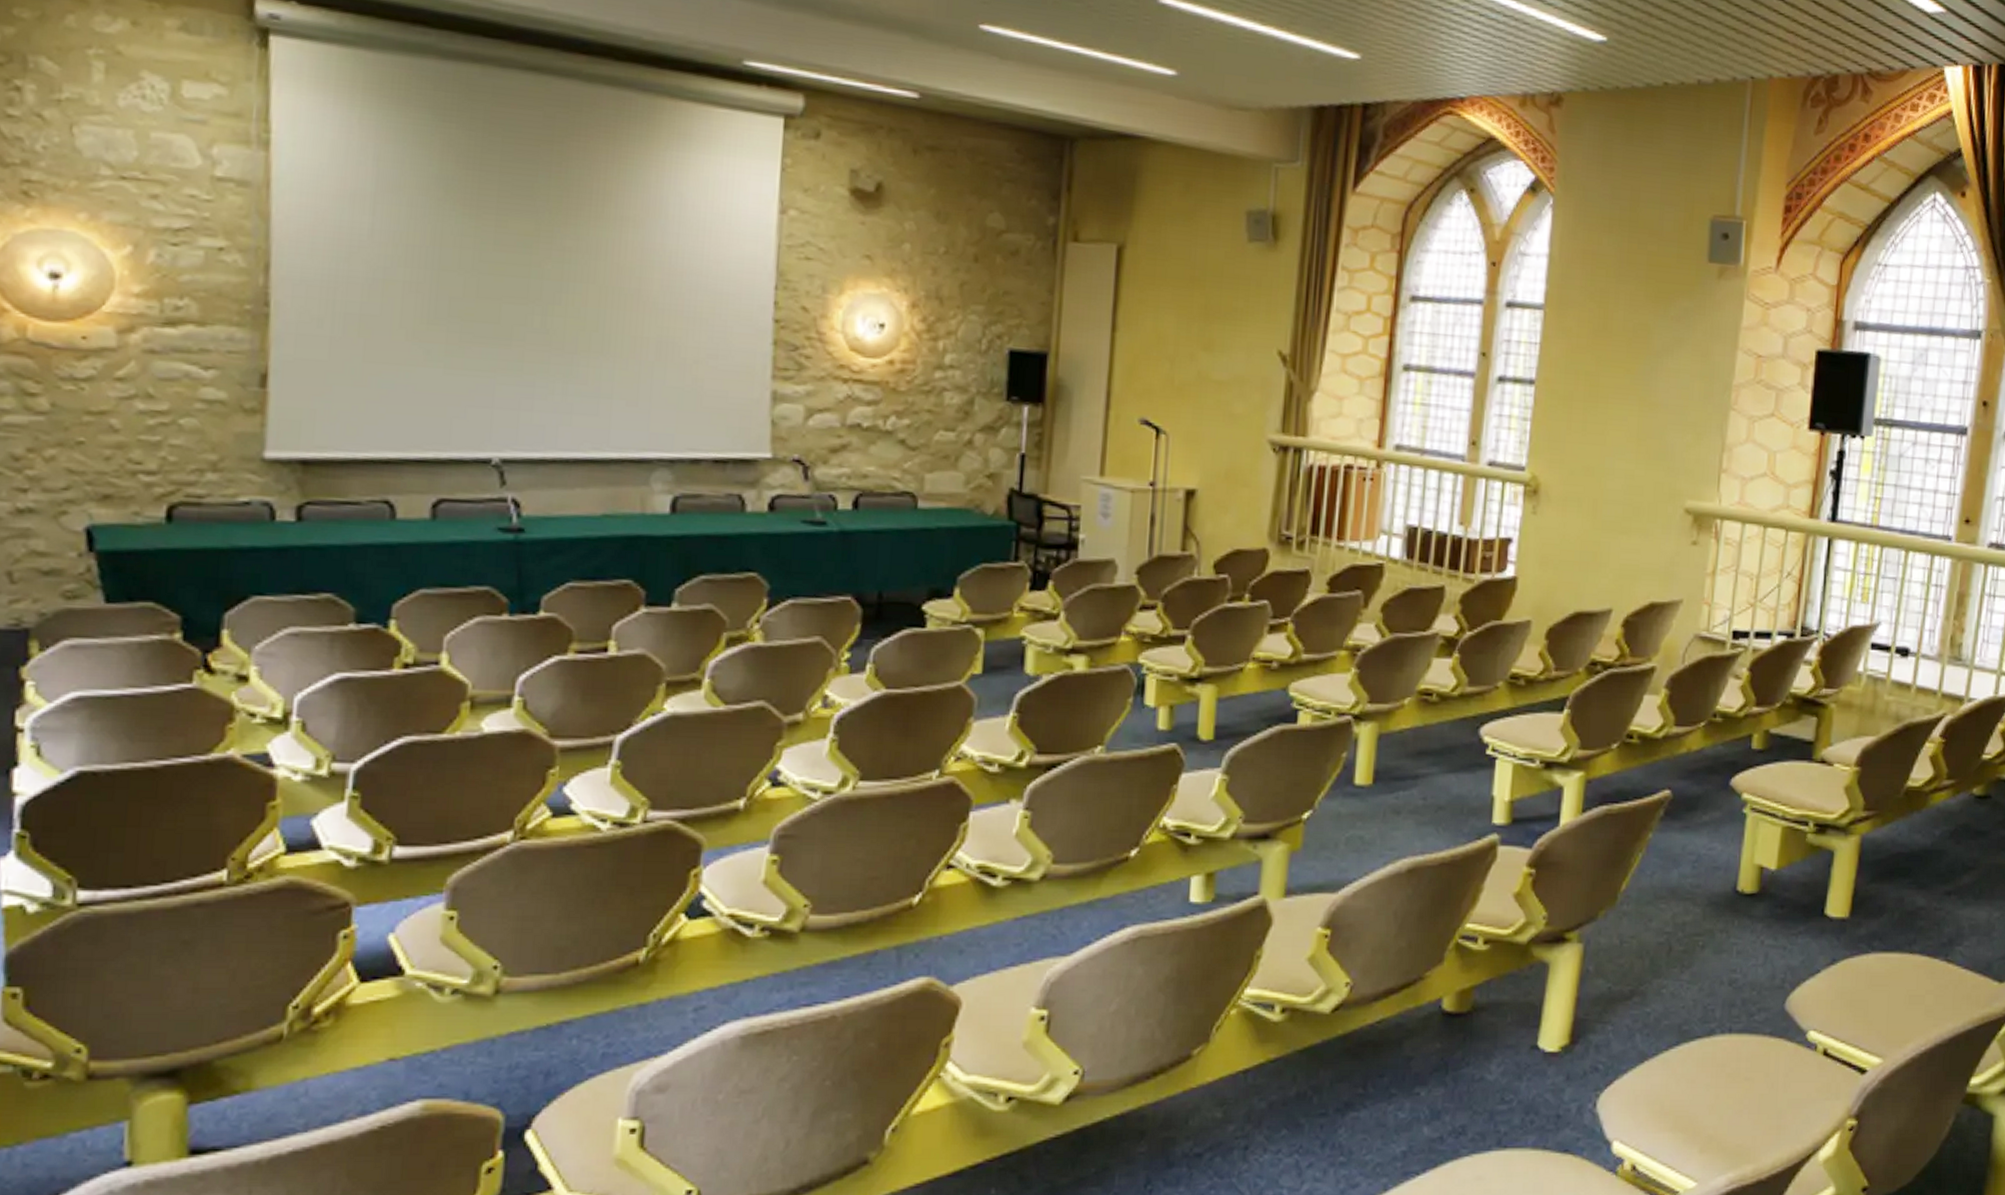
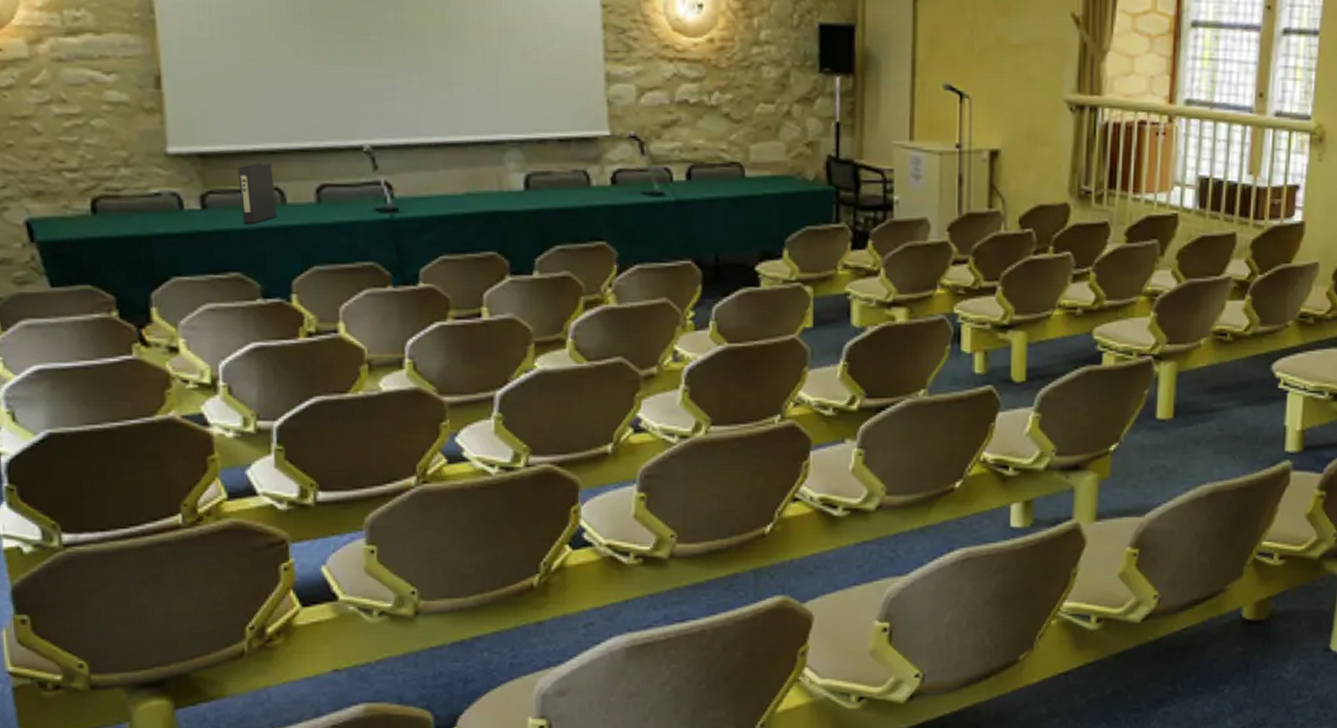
binder: none [343,472,385,541] -> present [238,163,277,225]

